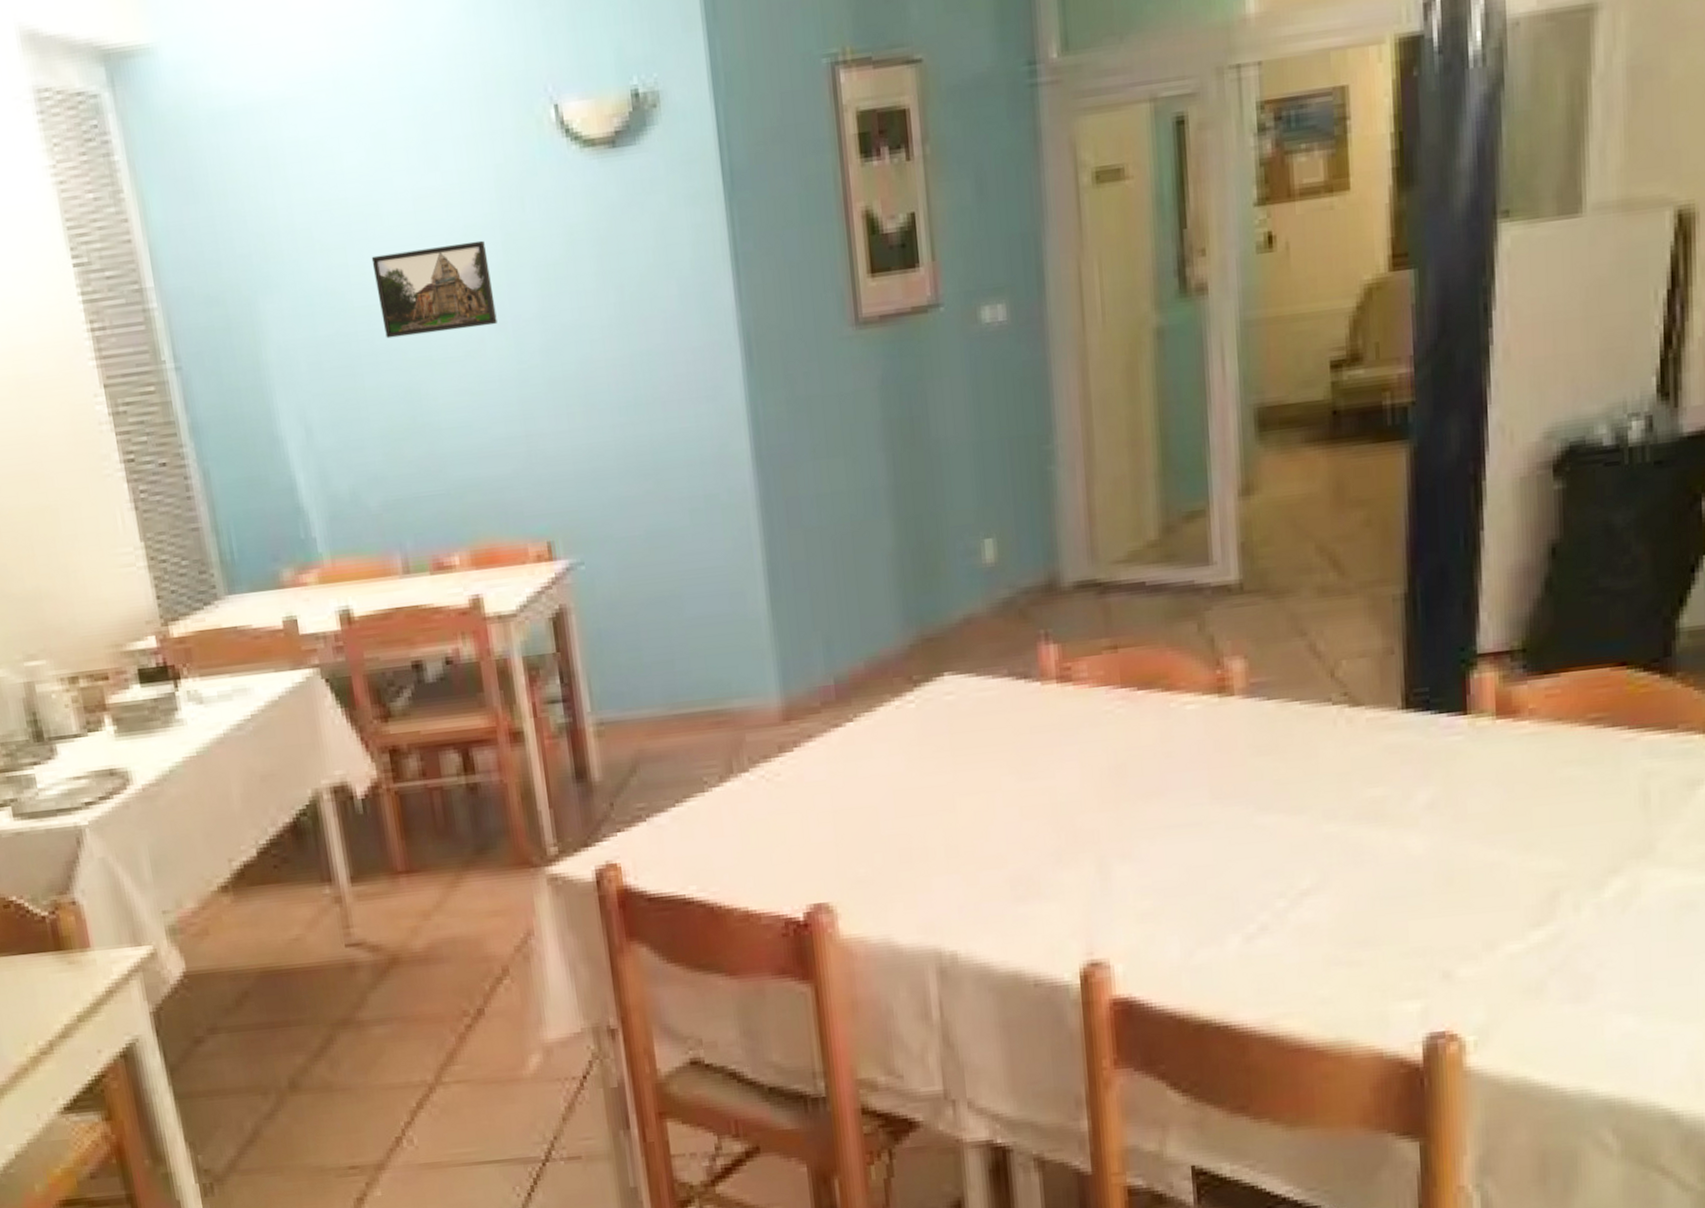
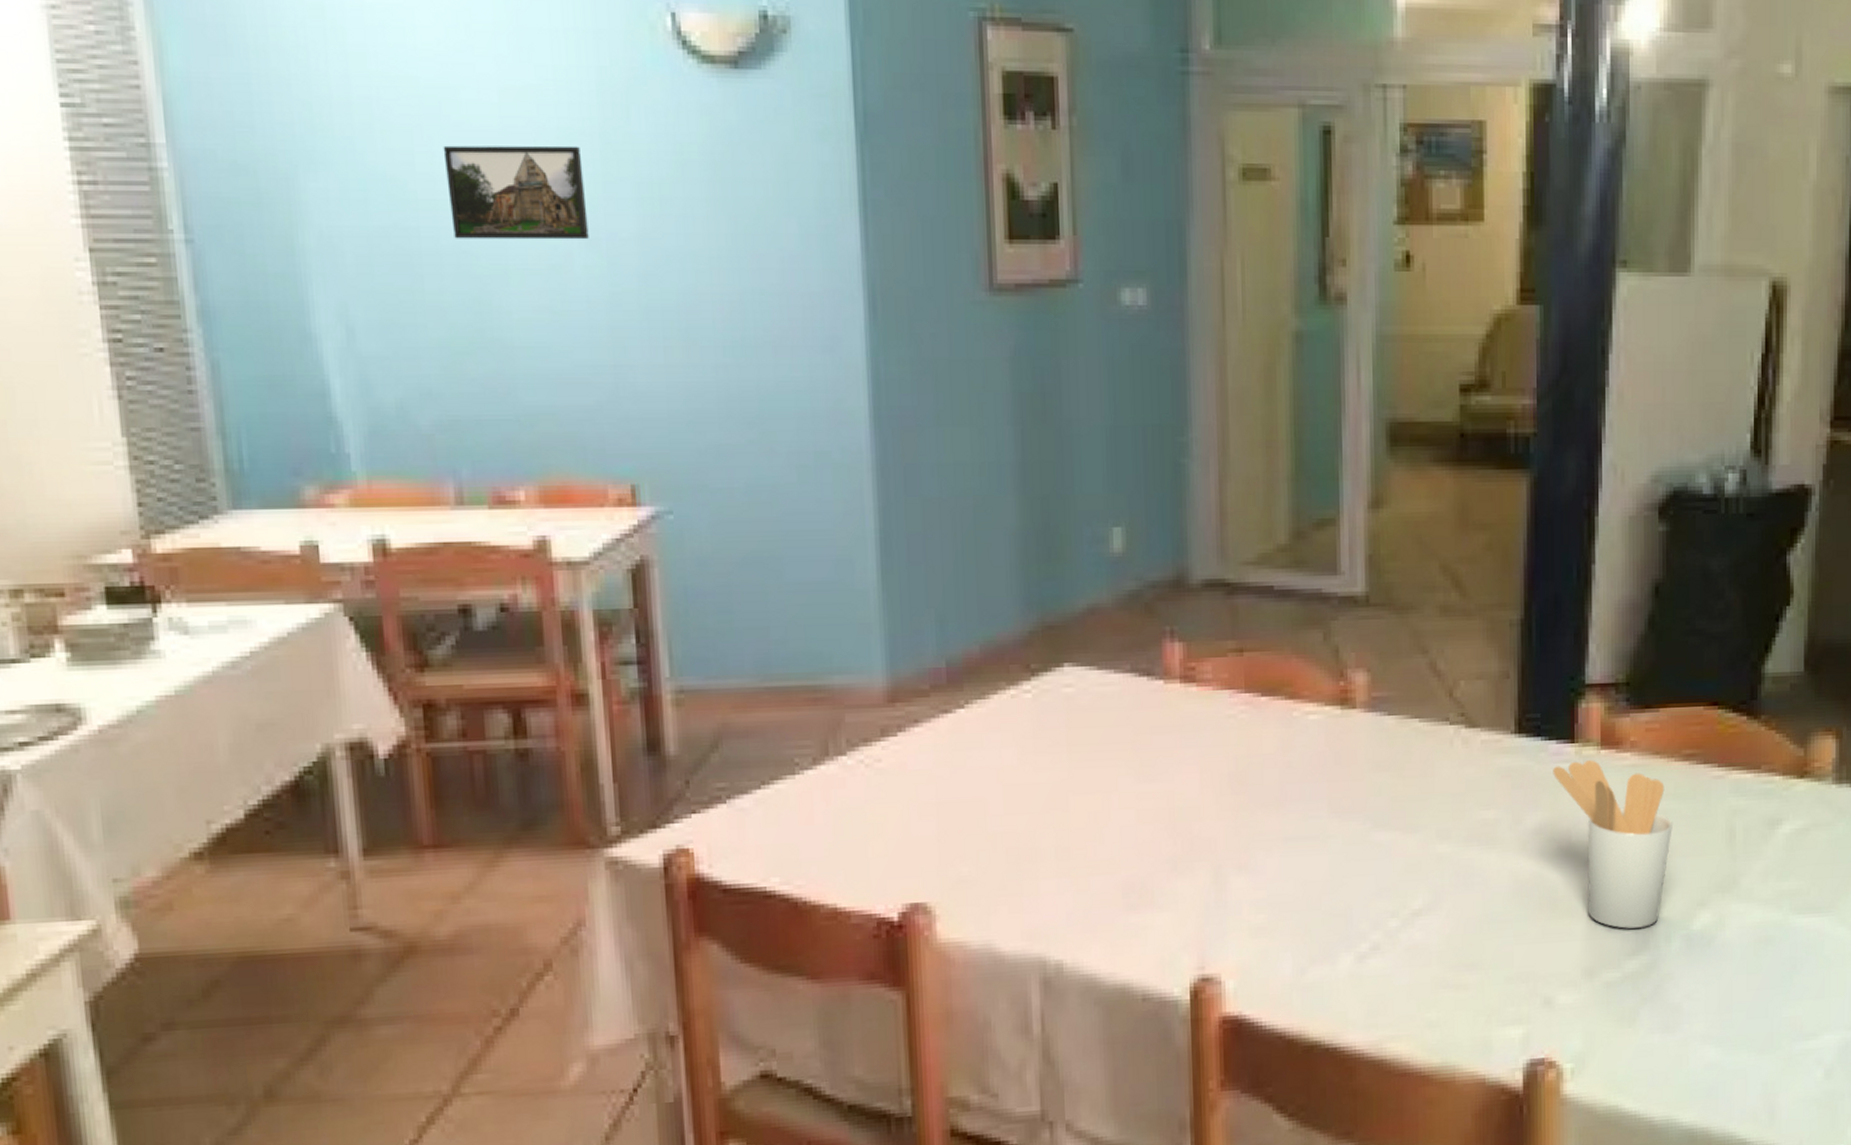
utensil holder: none [1444,730,1579,900] -> present [1553,760,1672,929]

